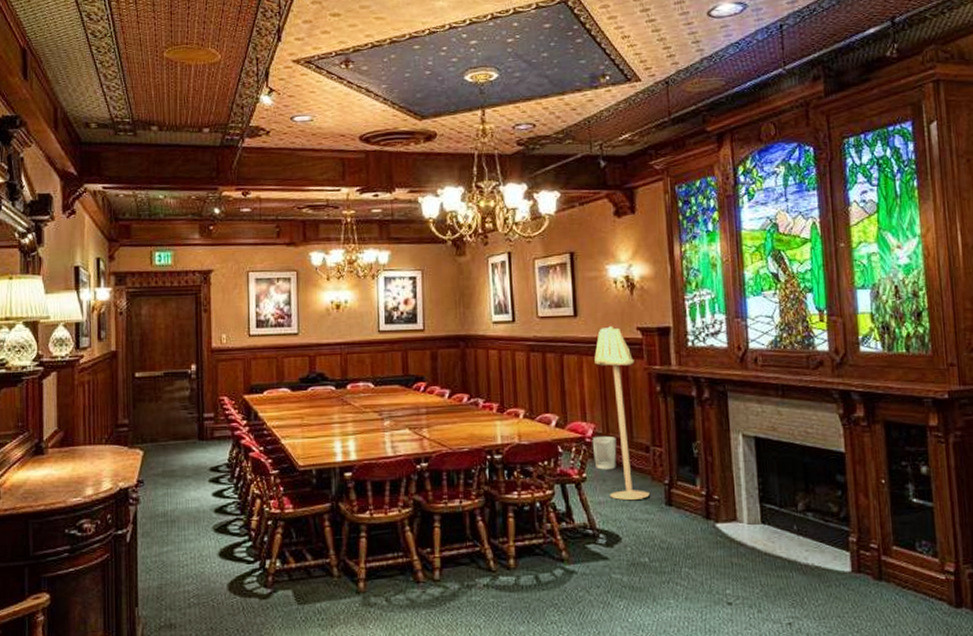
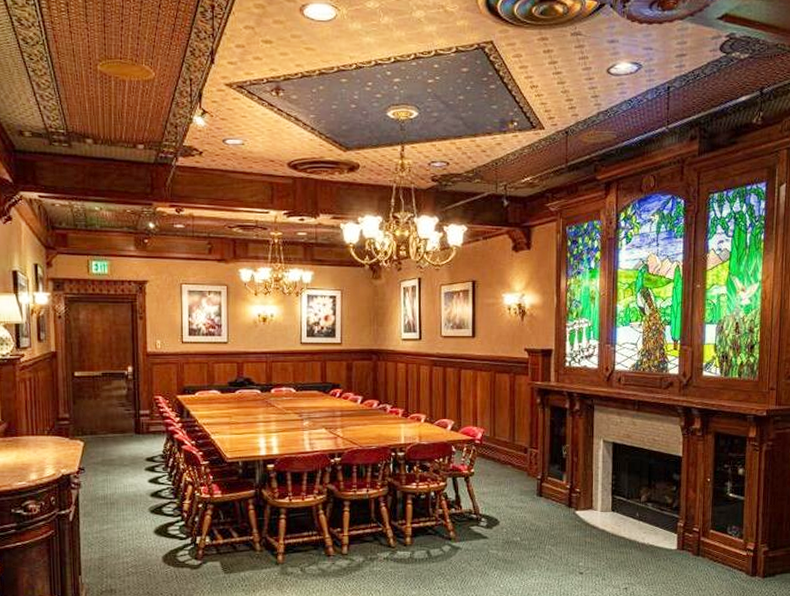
wastebasket: present [592,435,617,470] -> none [480,438,501,467]
floor lamp: present [594,326,650,501] -> none [487,347,525,492]

